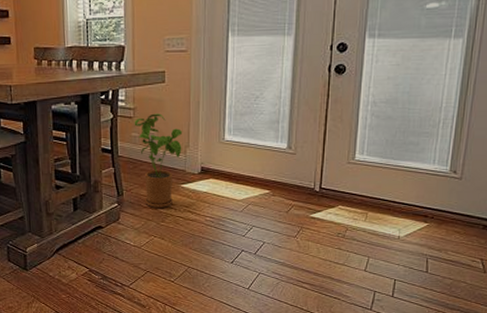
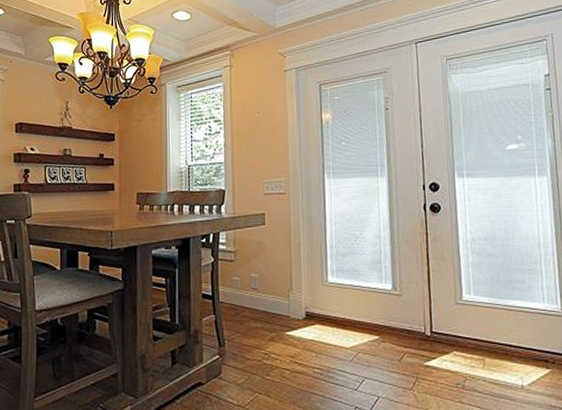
house plant: present [134,113,183,208] -> none [235,256,285,359]

